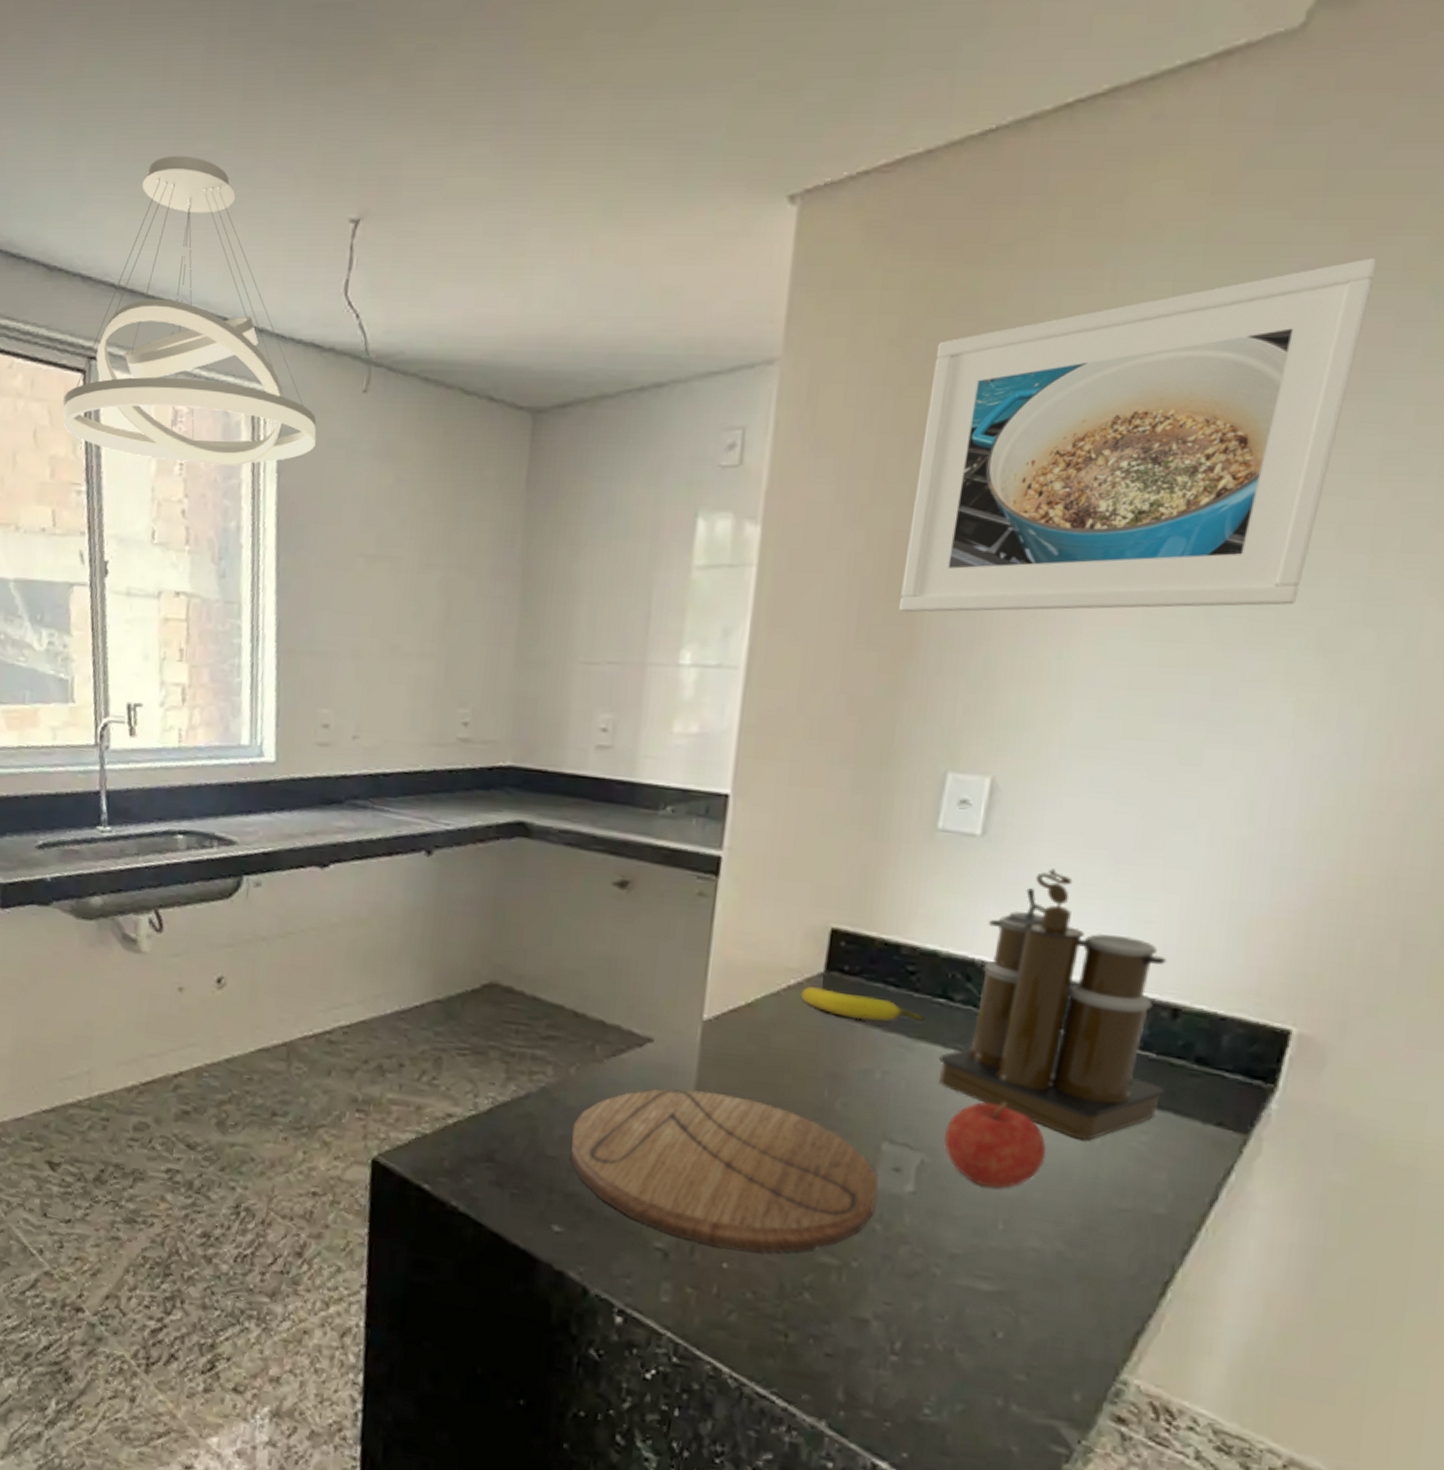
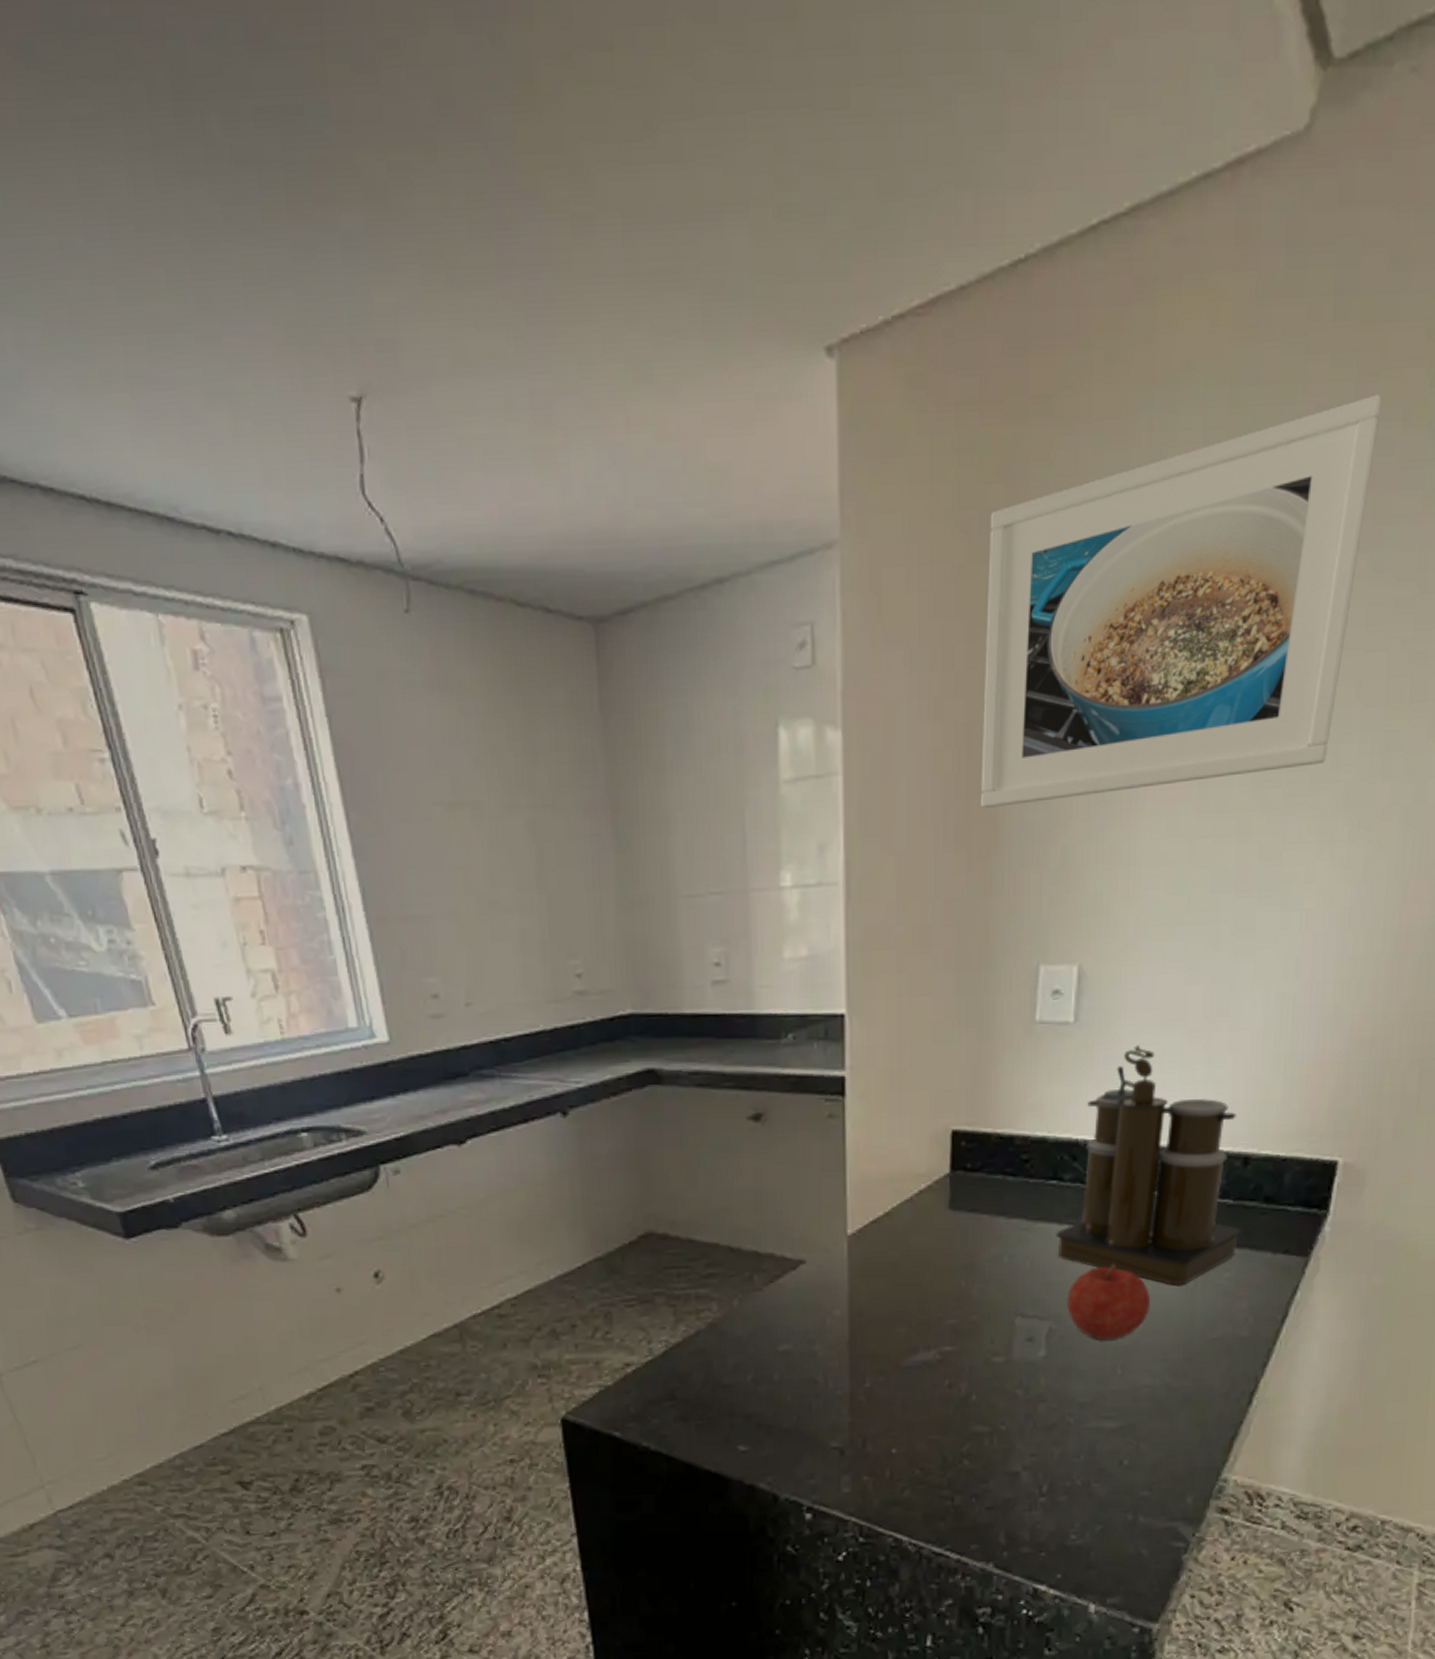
pendant light: present [63,155,317,466] -> none [55,321,364,714]
cutting board: present [570,1089,878,1253] -> none [743,1299,1016,1437]
banana: present [800,986,925,1022] -> none [931,1187,1041,1212]

